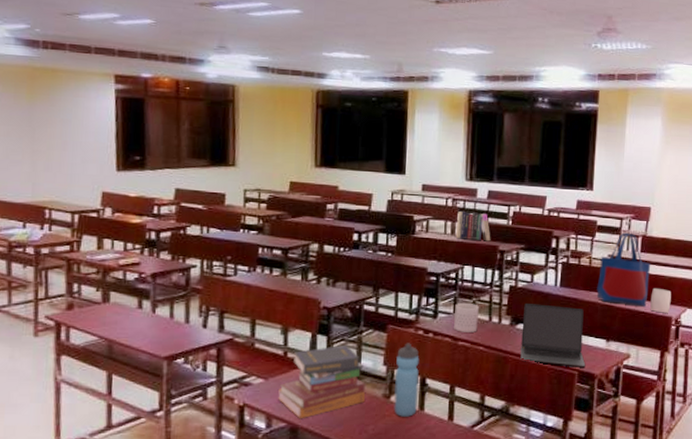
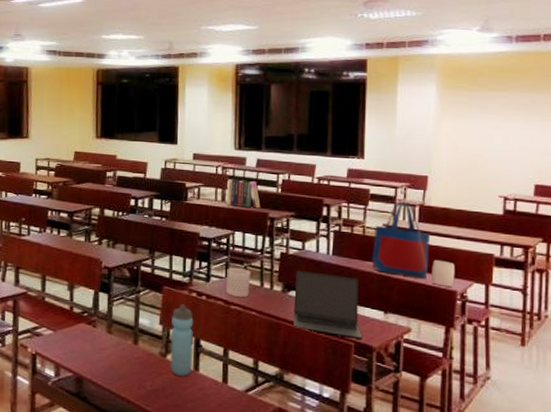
books: present [278,346,366,419] -> none [65,303,144,371]

